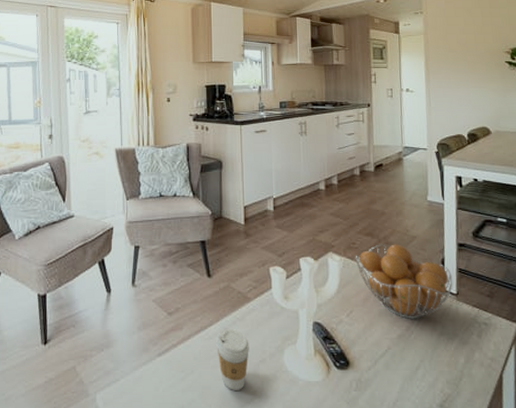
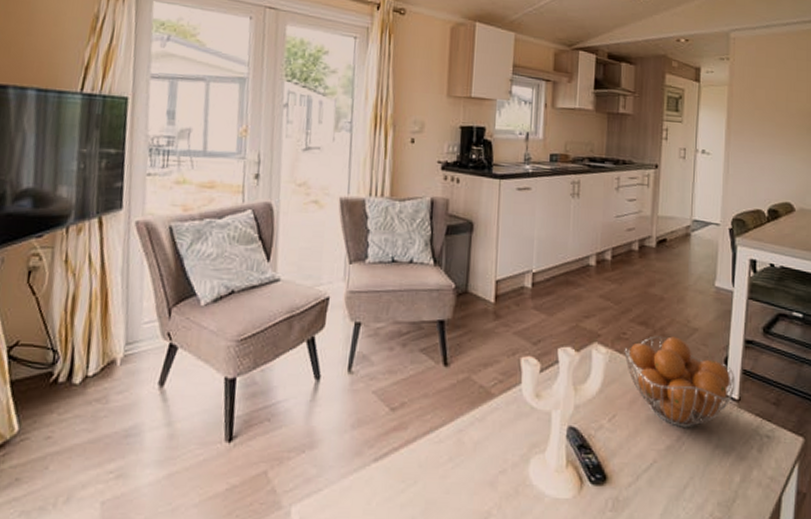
coffee cup: present [216,329,249,390] -> none [448,431,488,507]

